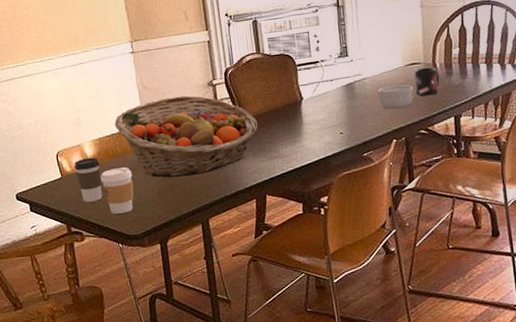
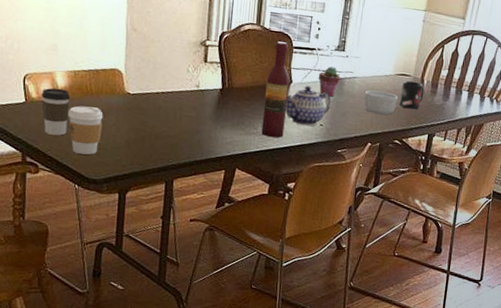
fruit basket: present [114,95,258,178] -> none [93,46,243,134]
wine bottle: none [277,63,306,157] -> present [261,41,289,138]
teapot: none [300,98,346,138] -> present [285,85,331,127]
potted succulent: none [327,74,350,104] -> present [318,66,341,97]

